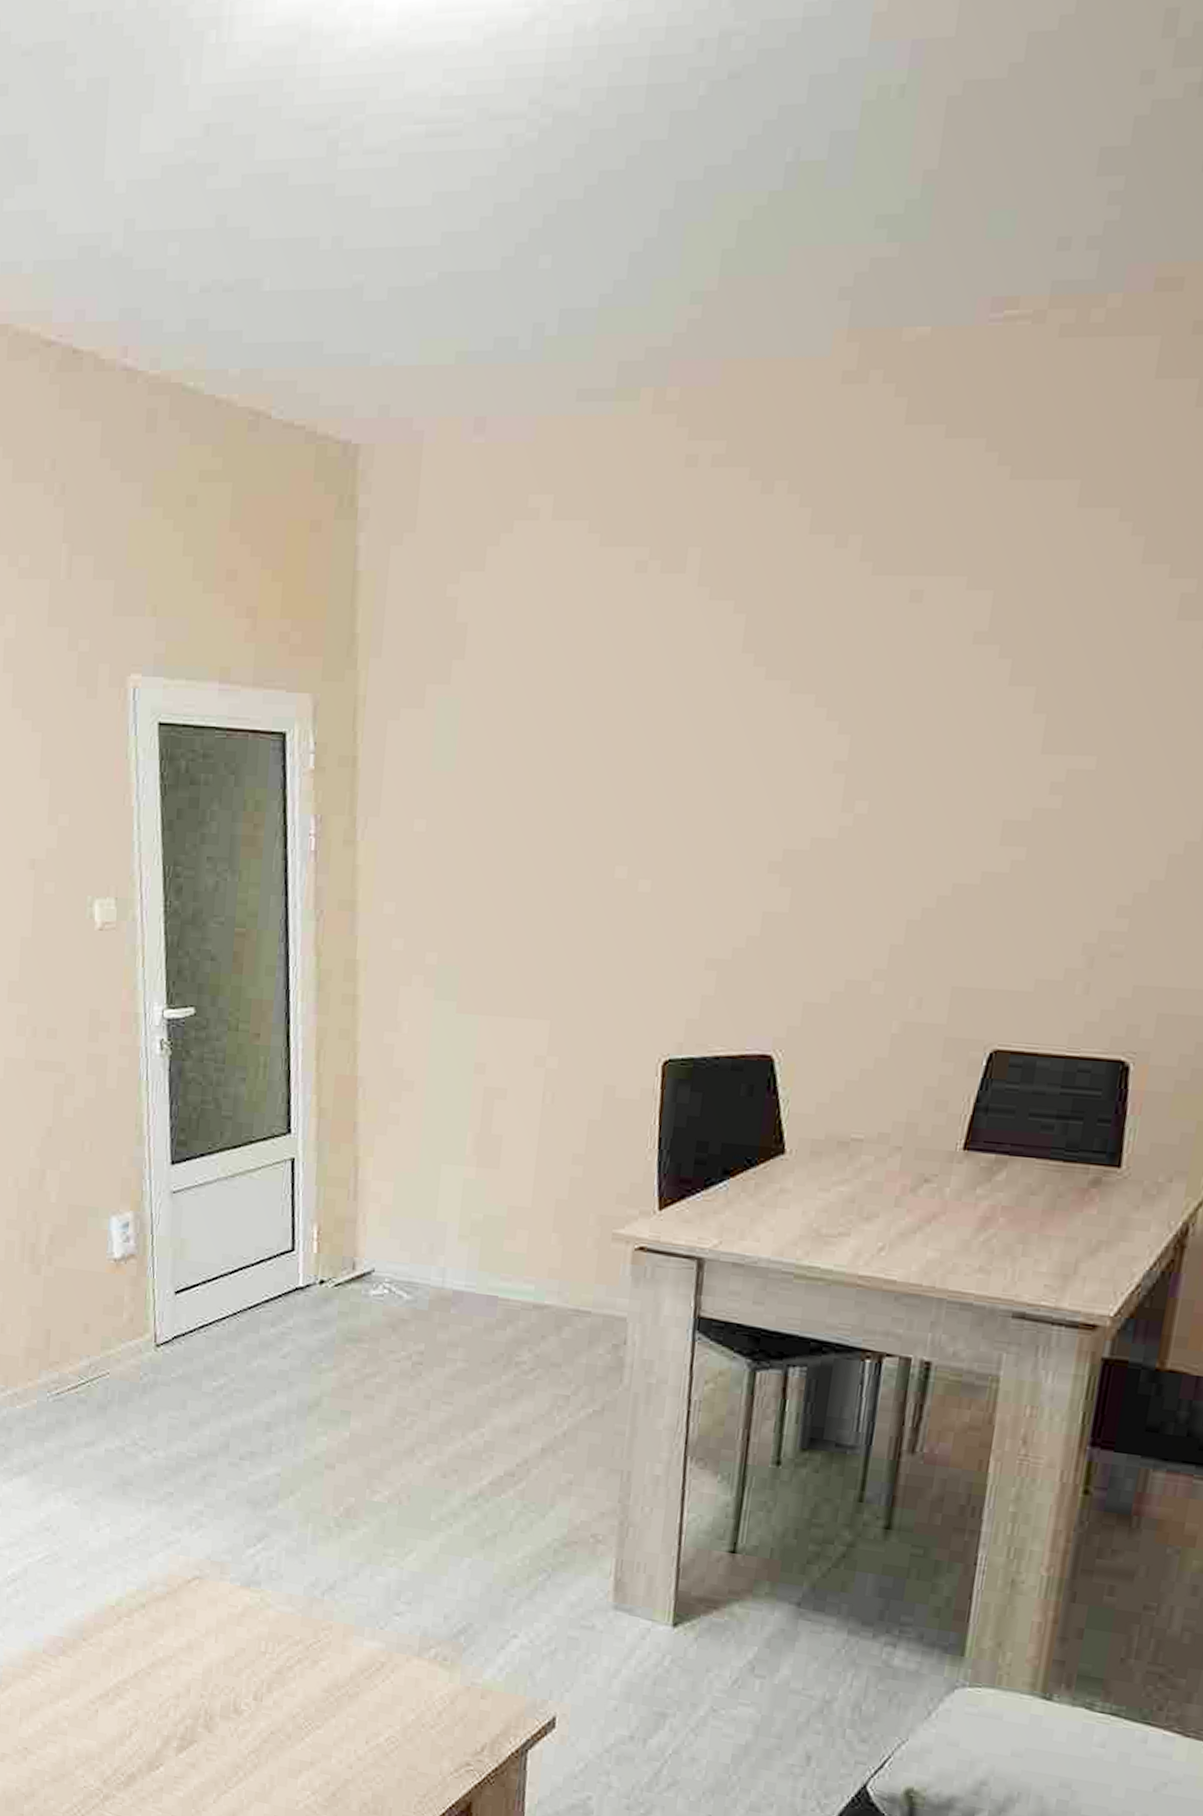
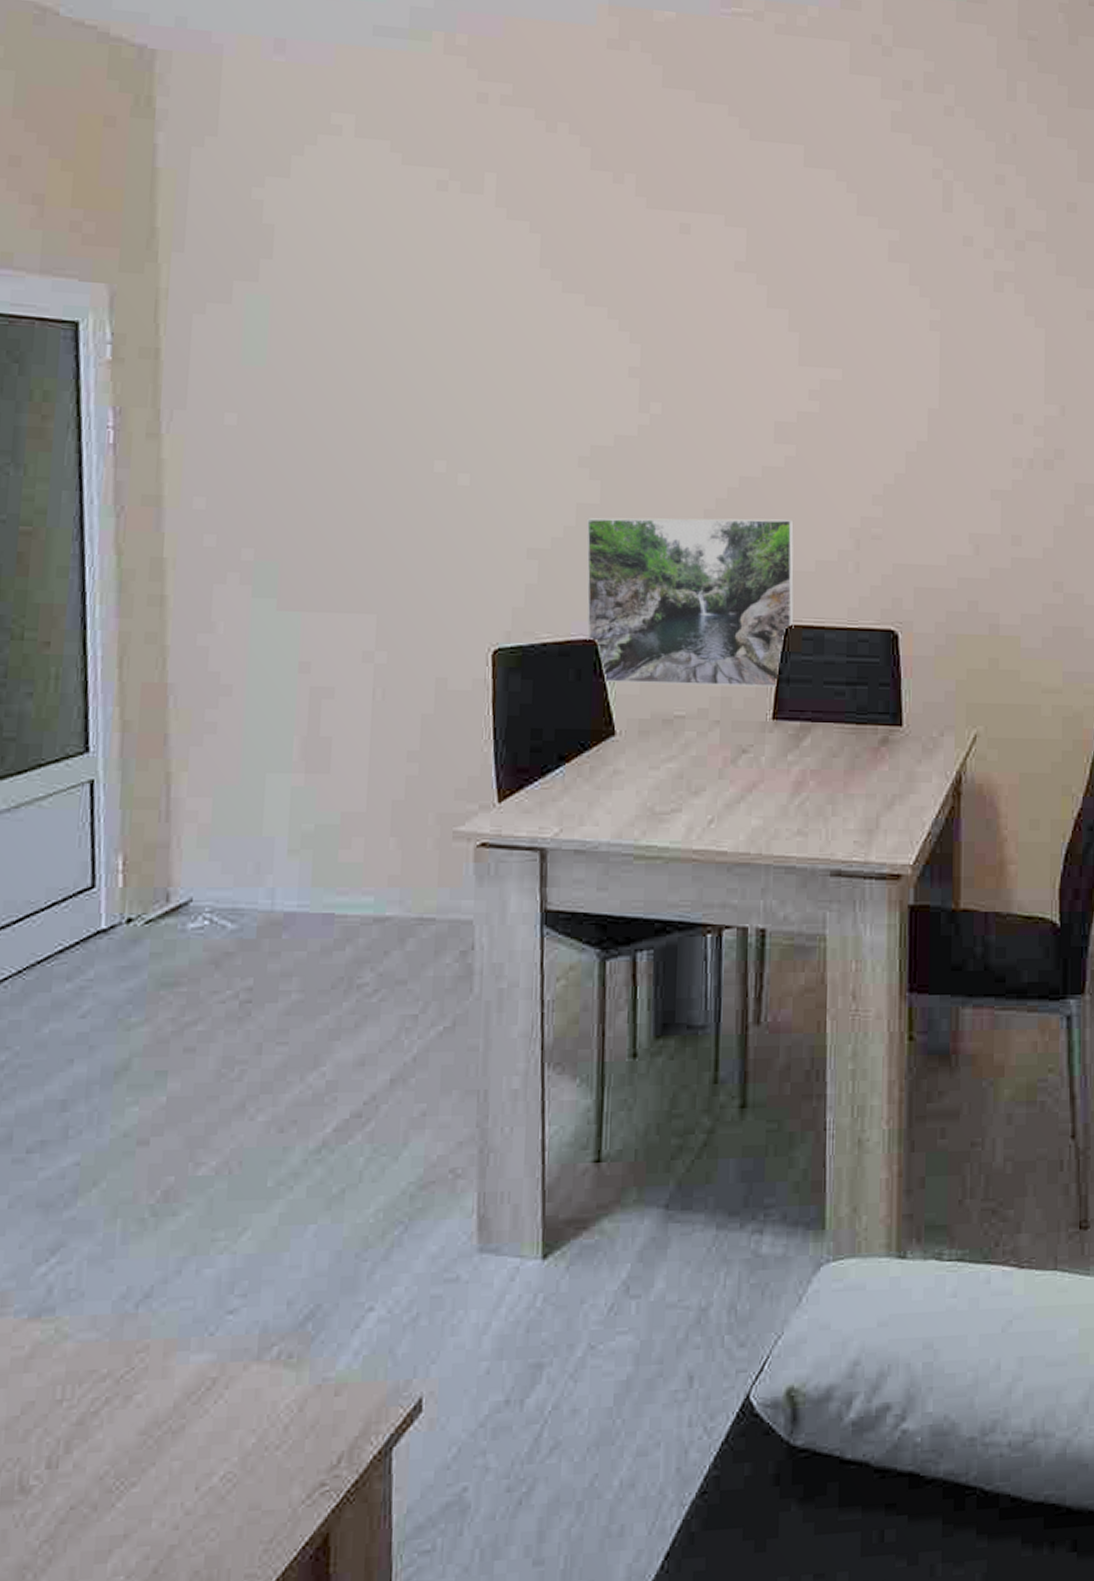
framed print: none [762,927,1014,1116] -> present [586,517,794,688]

